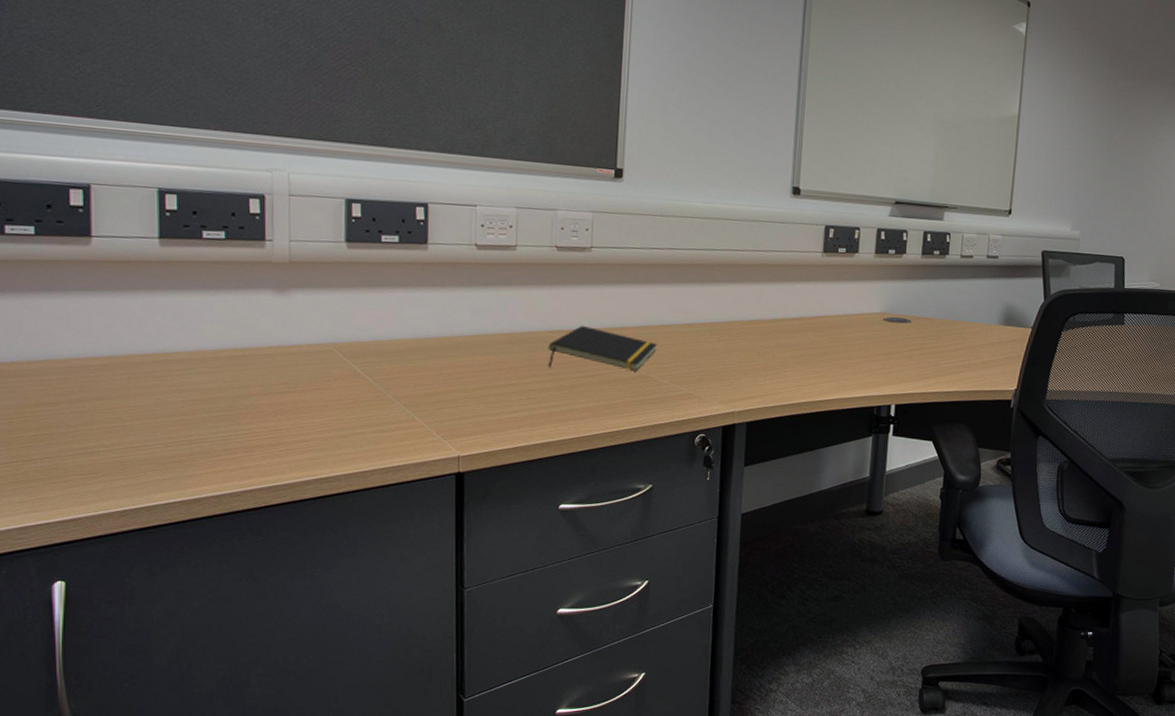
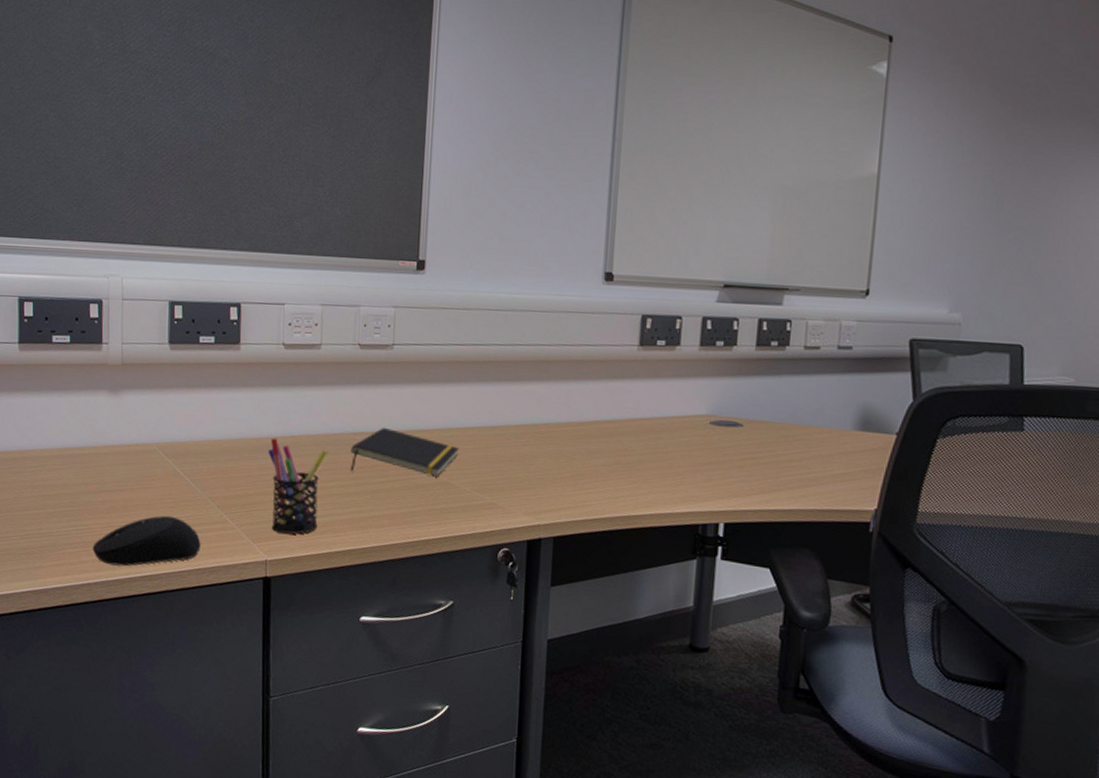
computer mouse: none [256,416,385,470] -> present [92,515,201,567]
pen holder: none [460,336,524,430] -> present [268,438,328,535]

